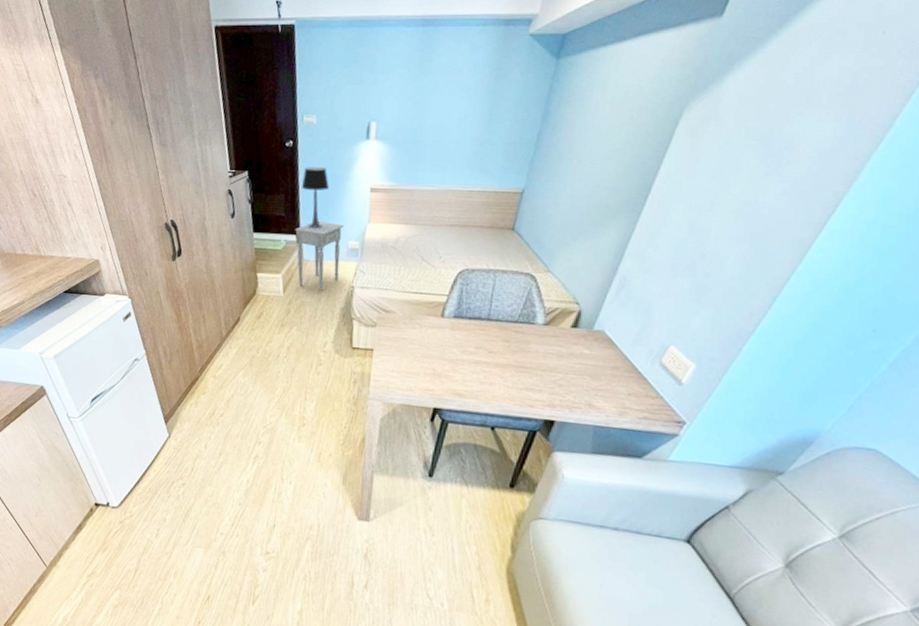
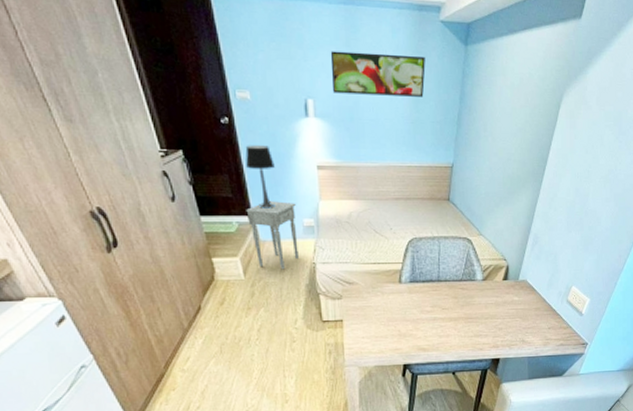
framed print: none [398,73,506,117] -> present [330,51,426,97]

